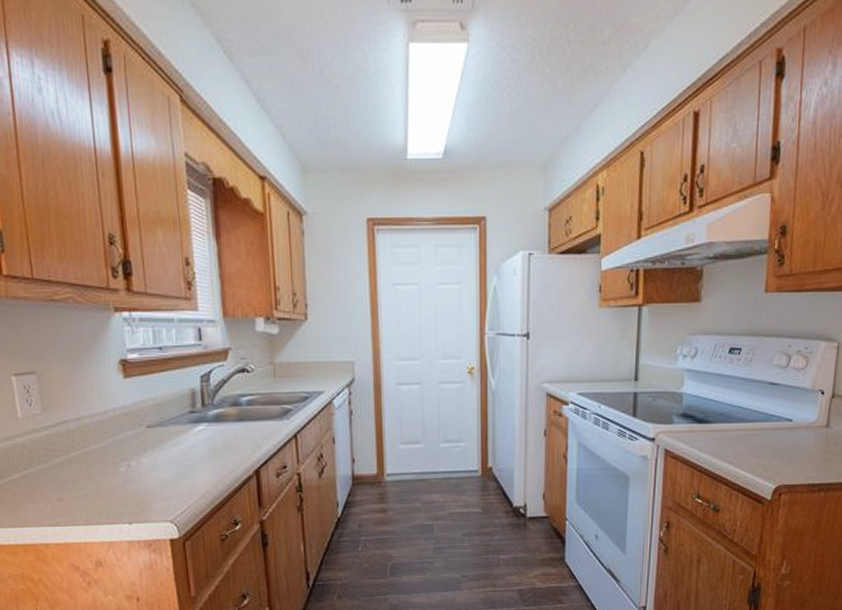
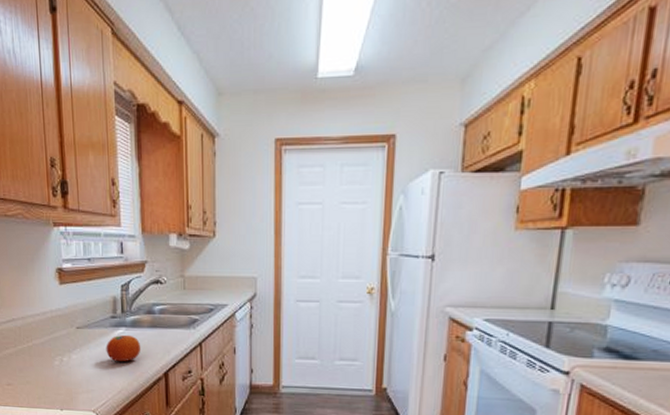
fruit: none [184,430,227,463] -> present [106,334,141,362]

